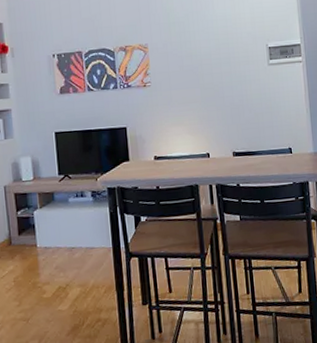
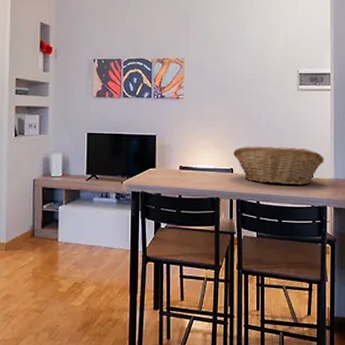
fruit basket: none [208,124,302,165] -> present [233,145,324,186]

